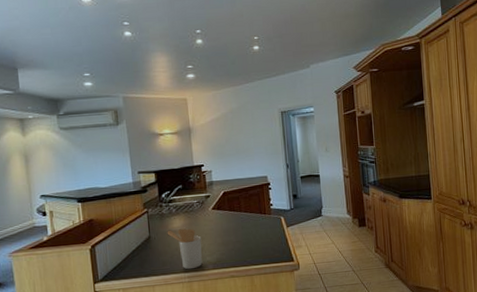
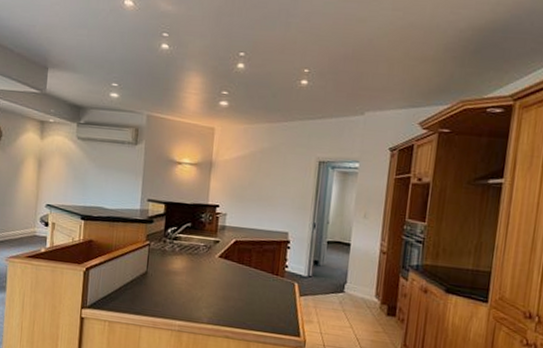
utensil holder: present [167,228,203,270] -> none [165,269,201,318]

